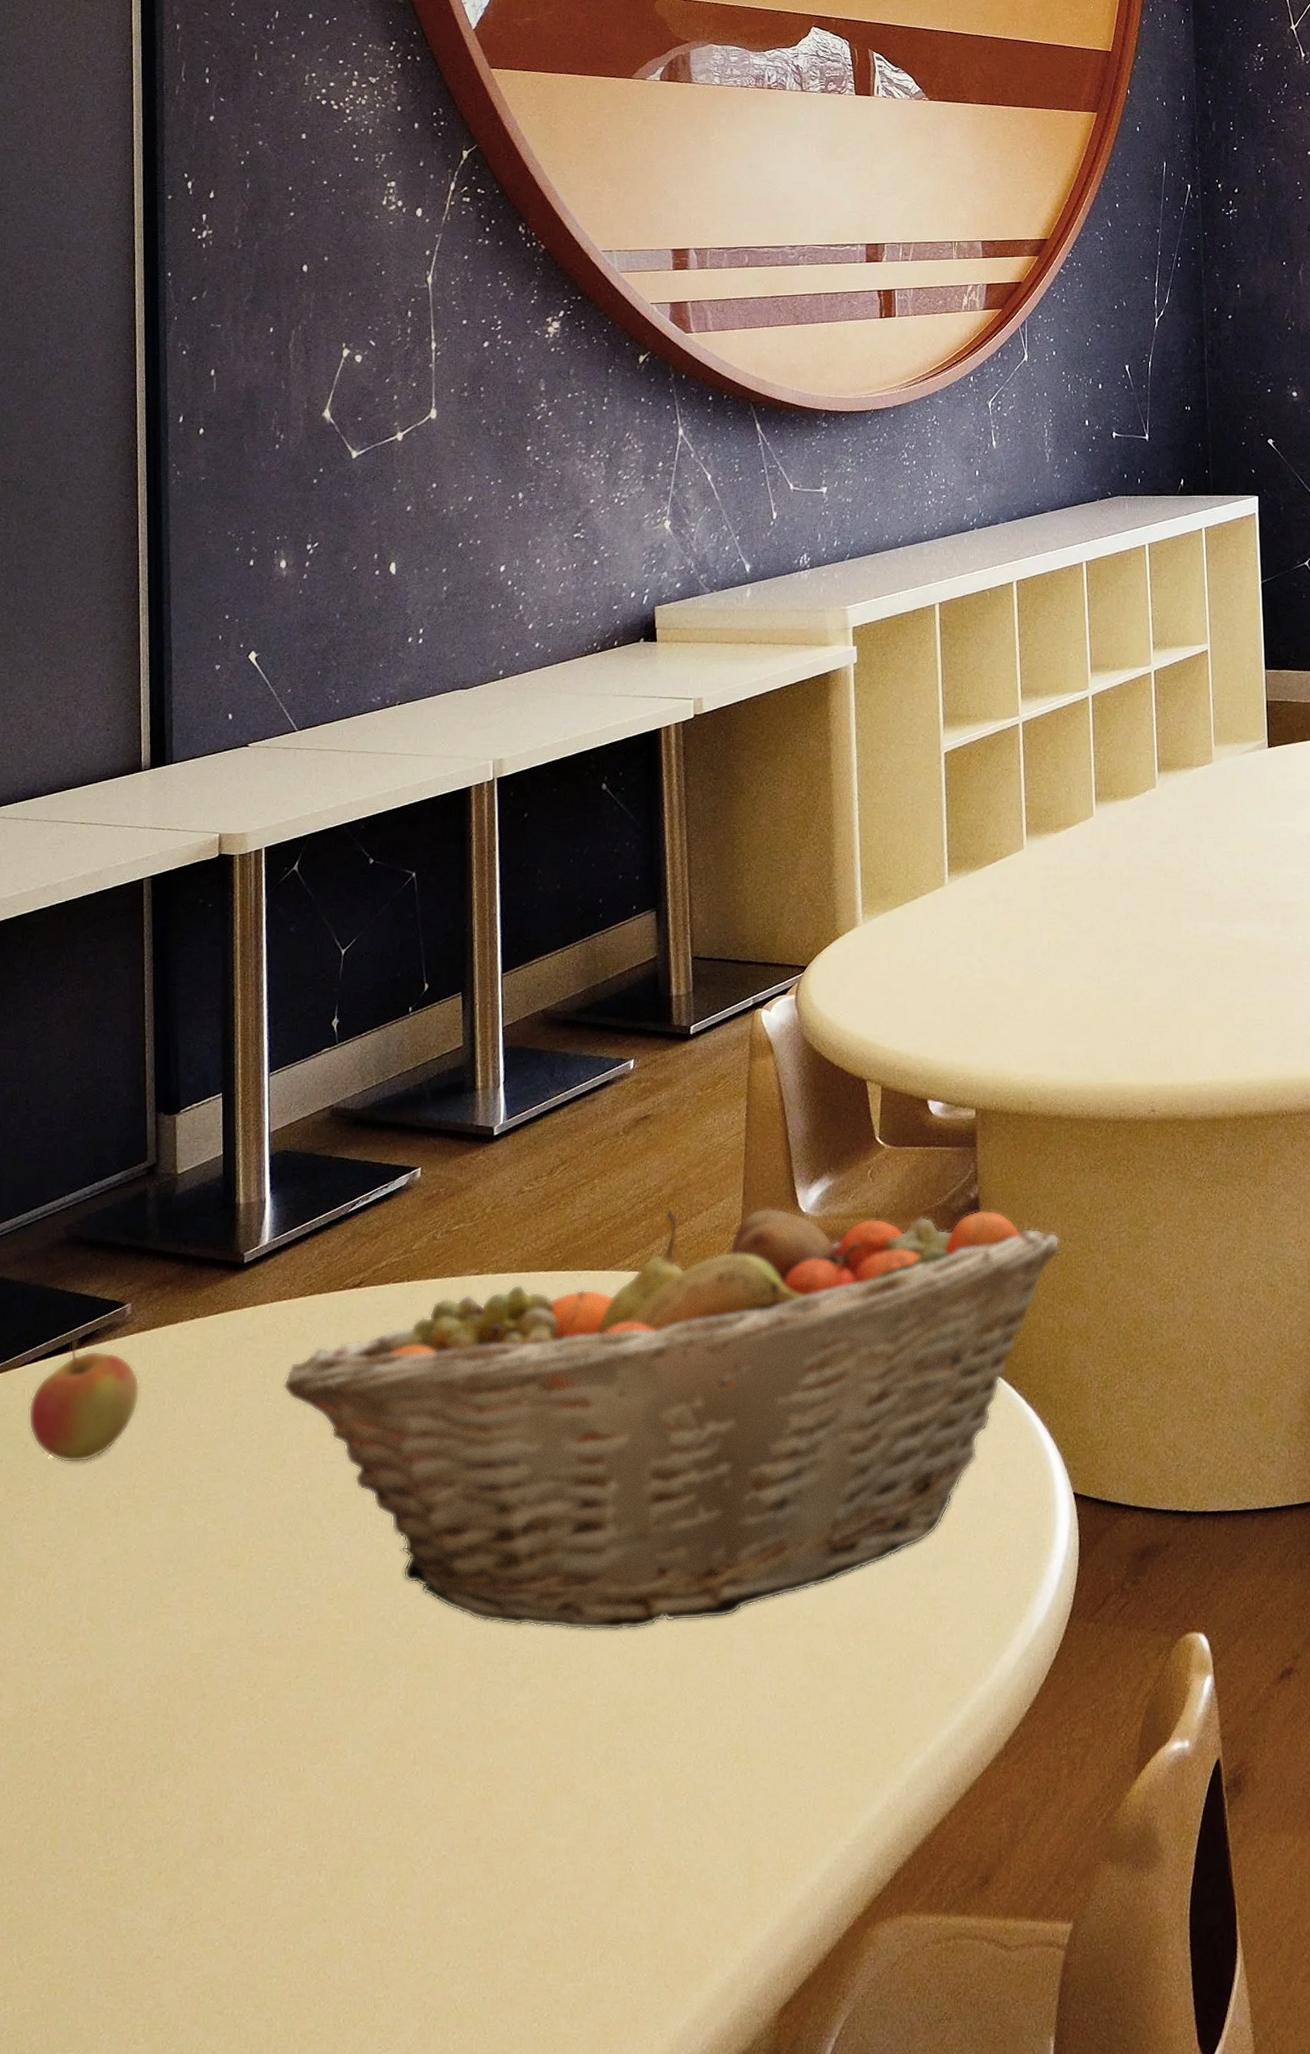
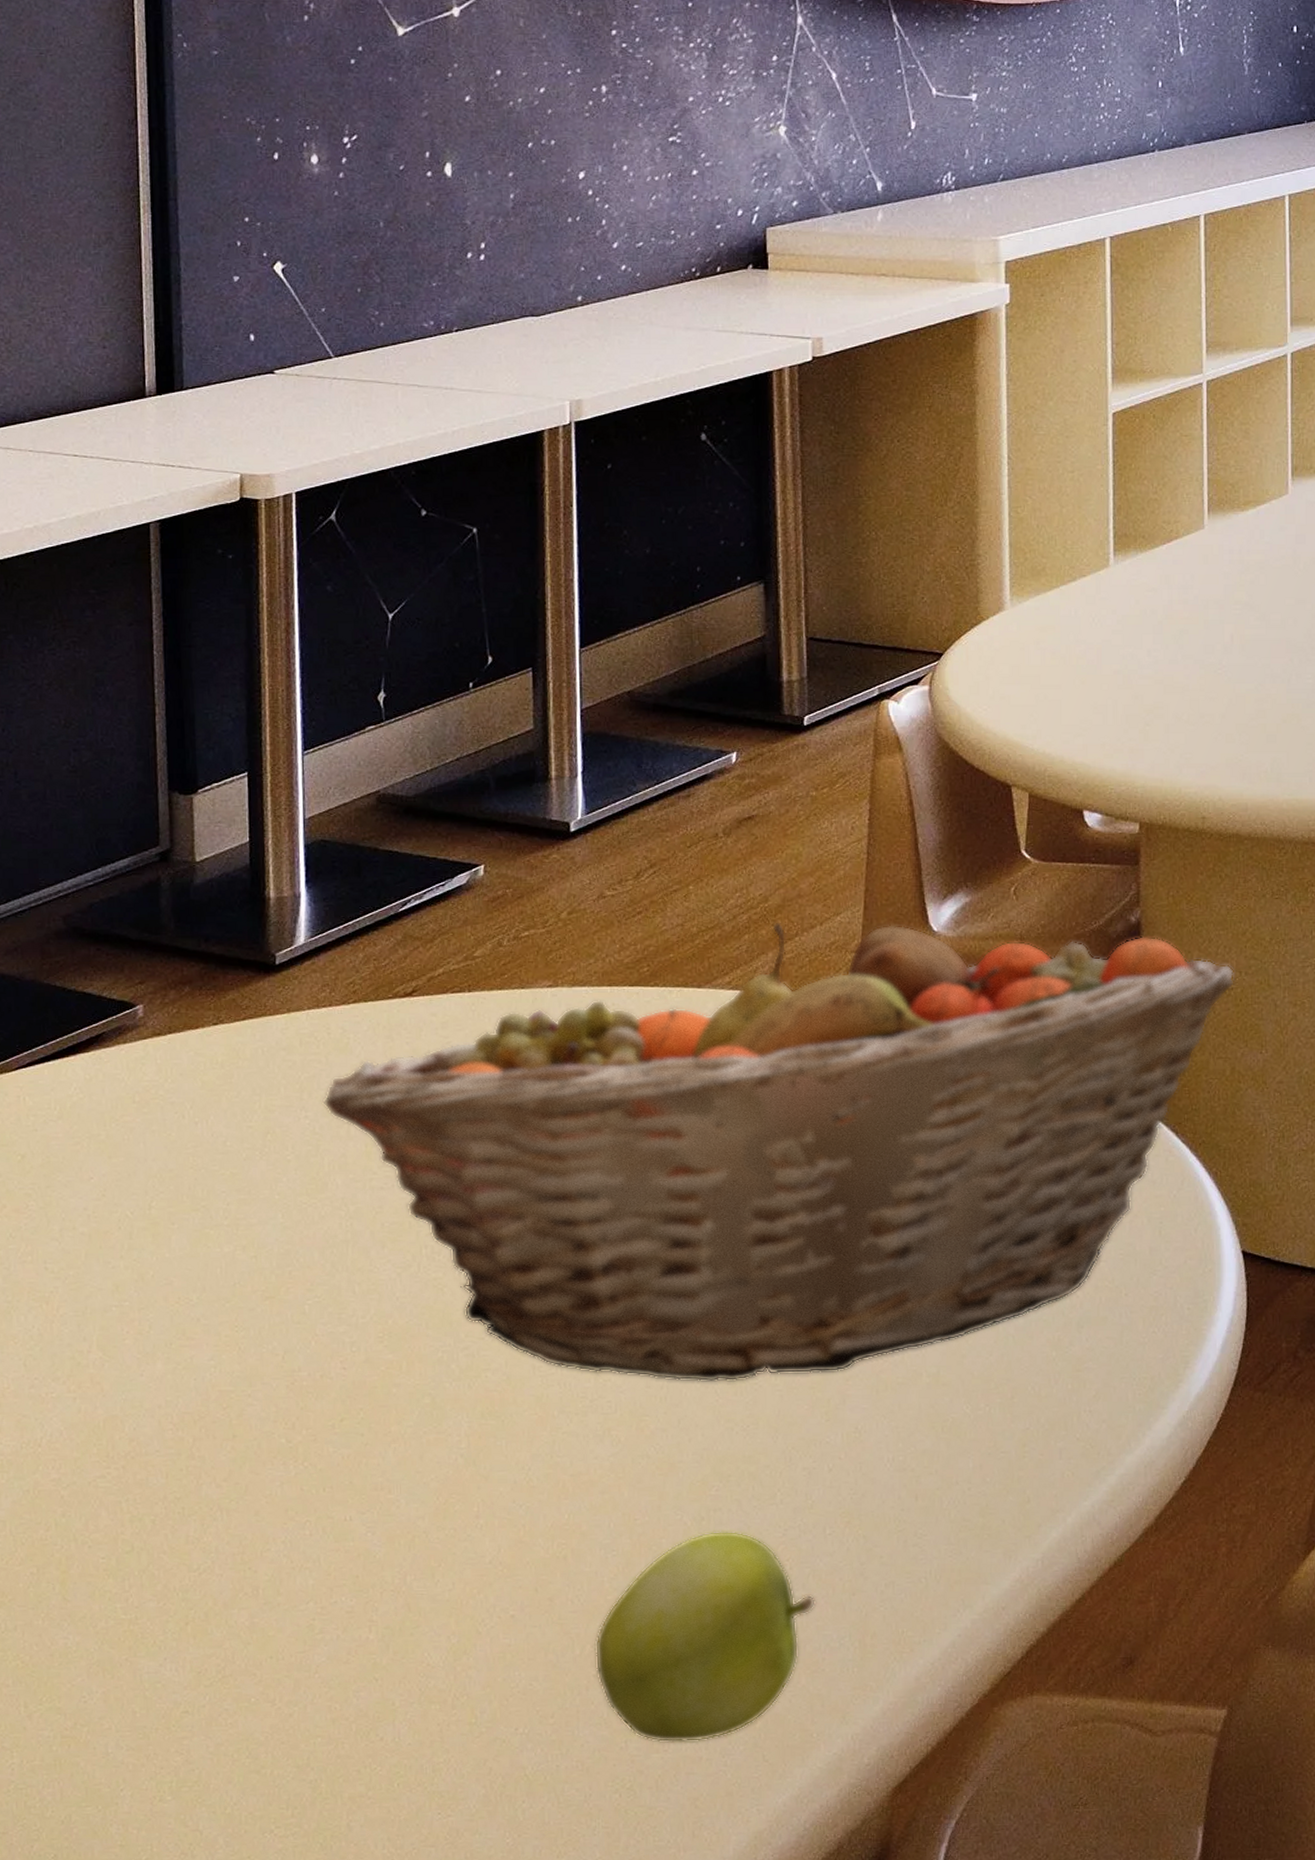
apple: present [28,1337,140,1463] -> none [24,1040,155,1179]
apple: none [516,1769,709,1972] -> present [594,1531,815,1743]

